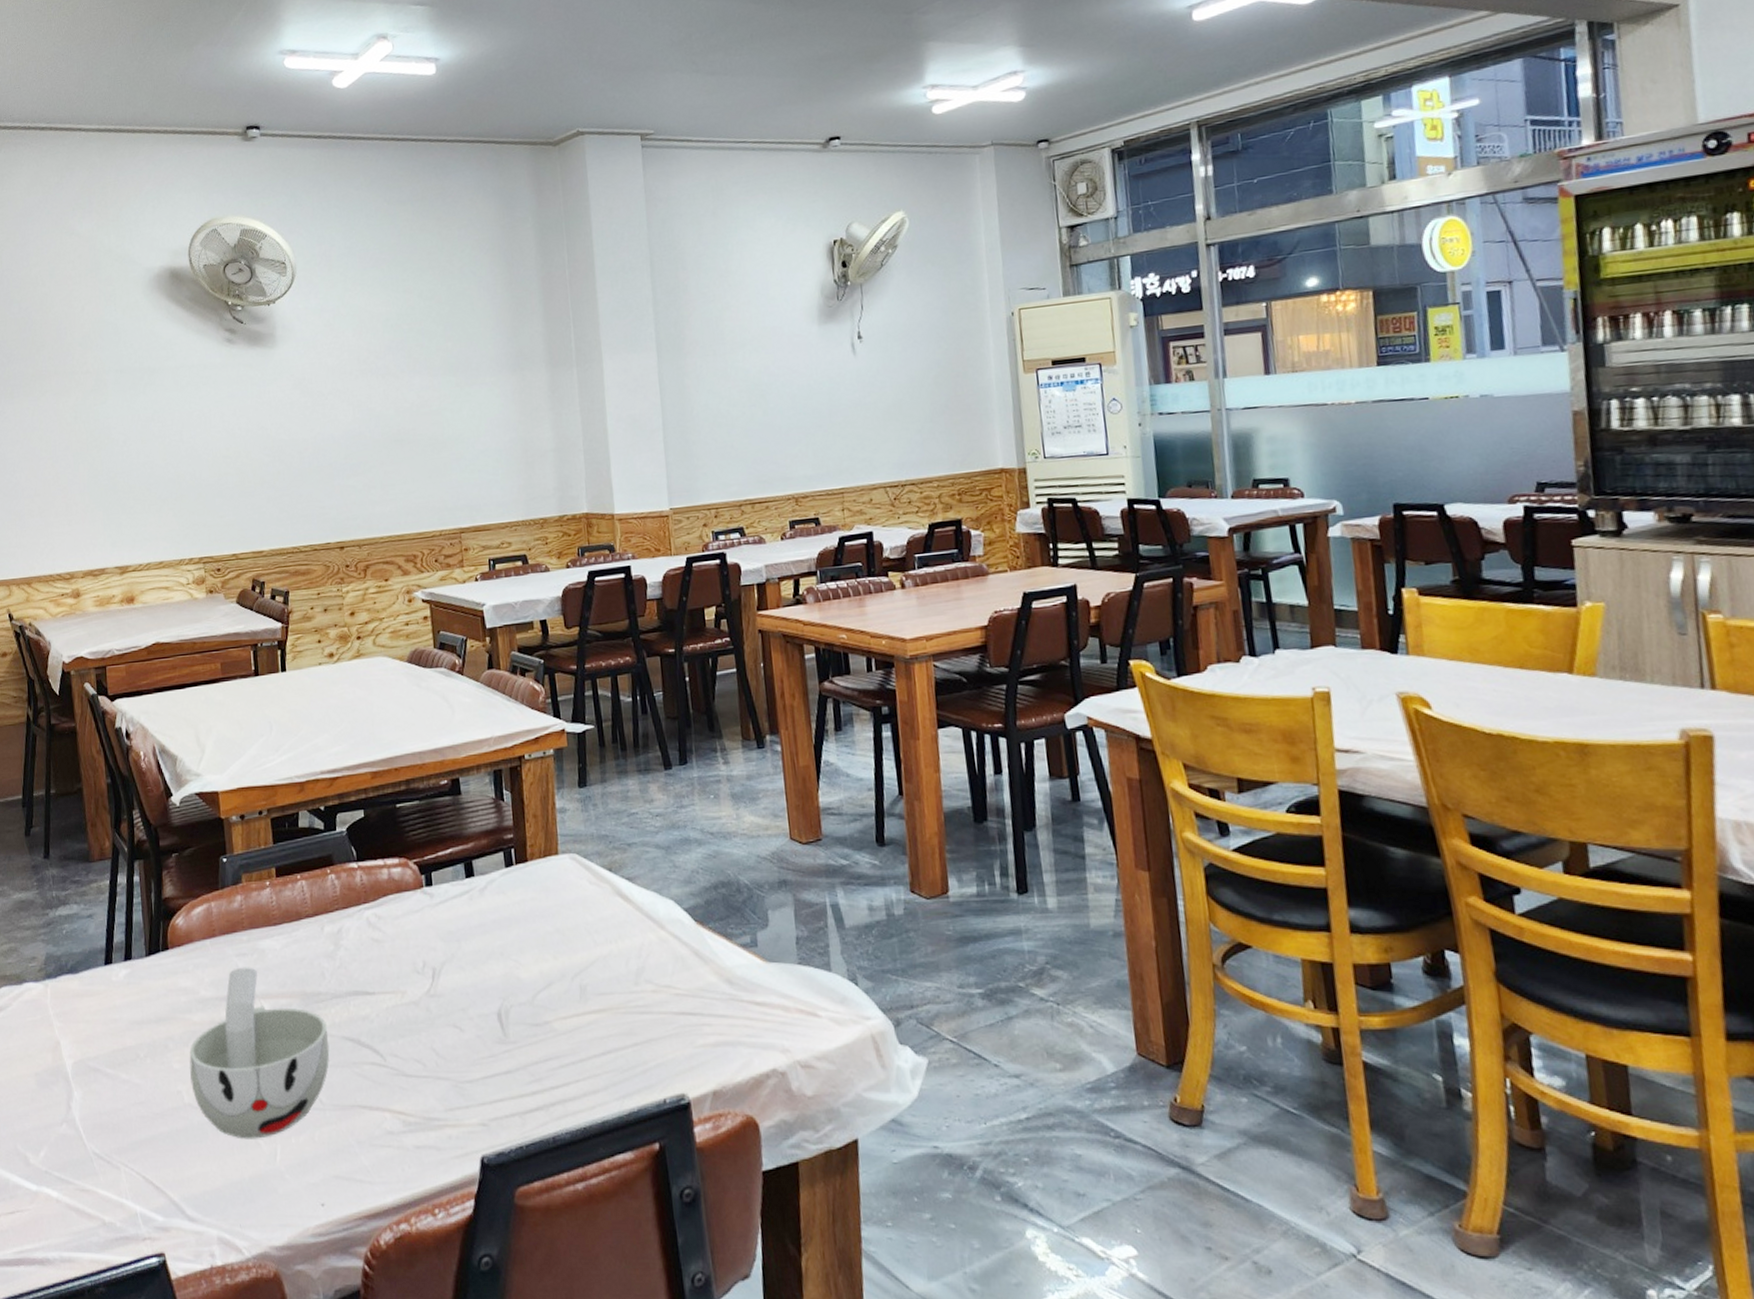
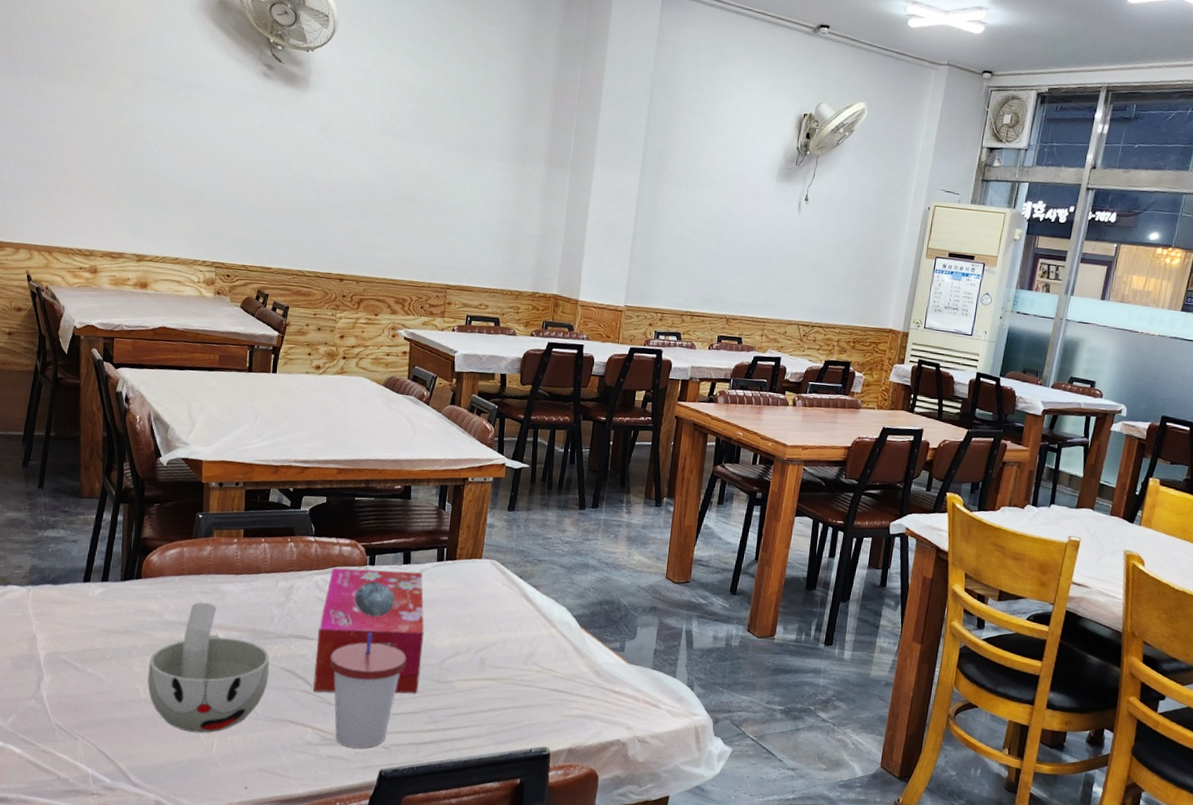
tissue box: none [379,885,511,1062] -> present [313,567,424,694]
cup: none [399,974,490,1131] -> present [330,633,406,749]

